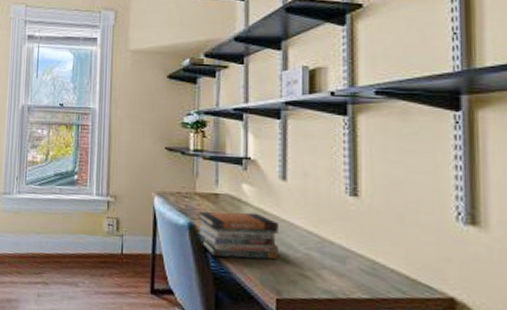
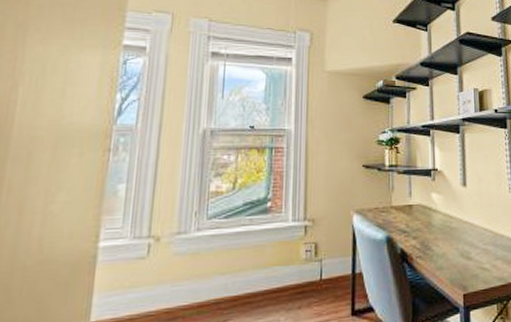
book stack: present [198,211,278,260] -> none [395,218,463,266]

